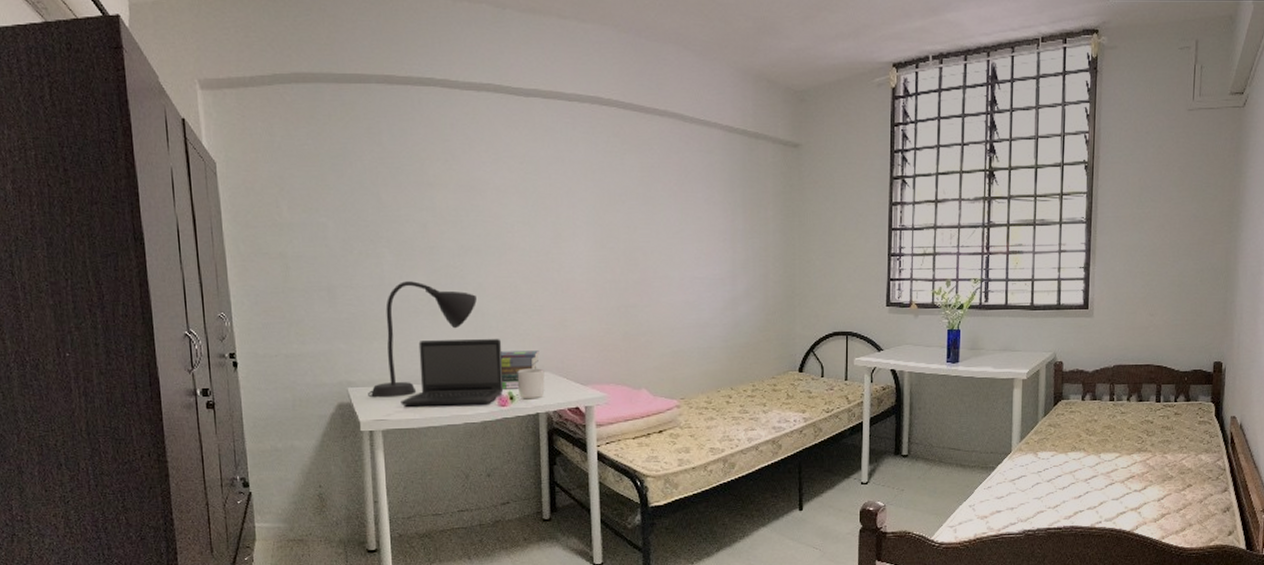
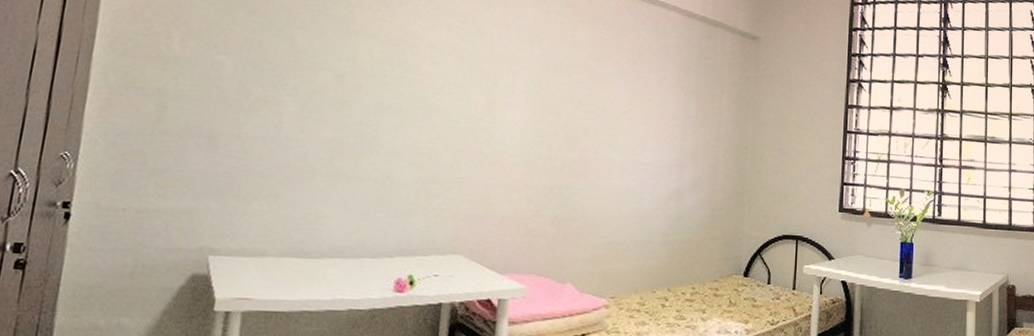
desk lamp: present [368,281,477,398] -> none [233,136,388,272]
laptop: present [400,339,504,405] -> none [272,206,410,287]
books: present [501,350,540,389] -> none [402,226,453,272]
mug: present [517,368,545,399] -> none [420,249,456,286]

